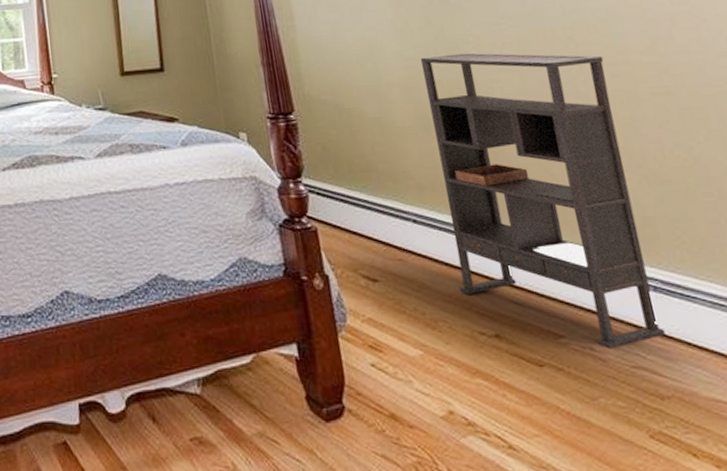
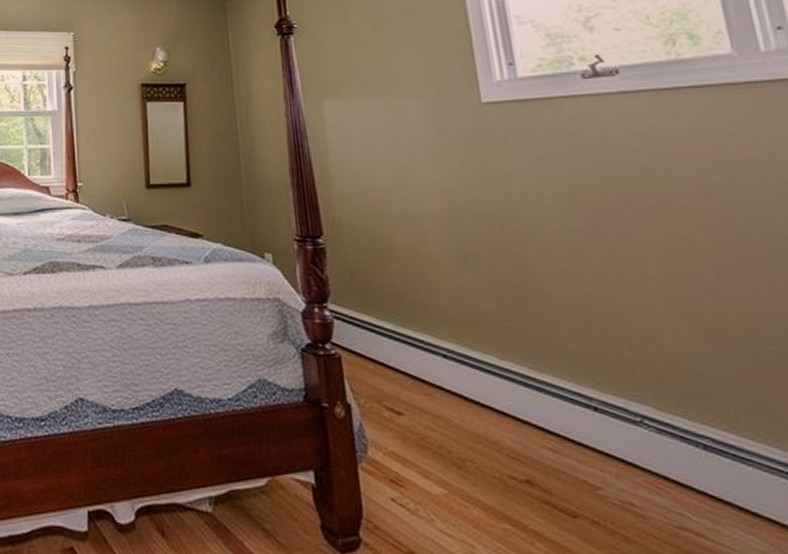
bookshelf: present [420,53,666,349] -> none [458,187,715,507]

